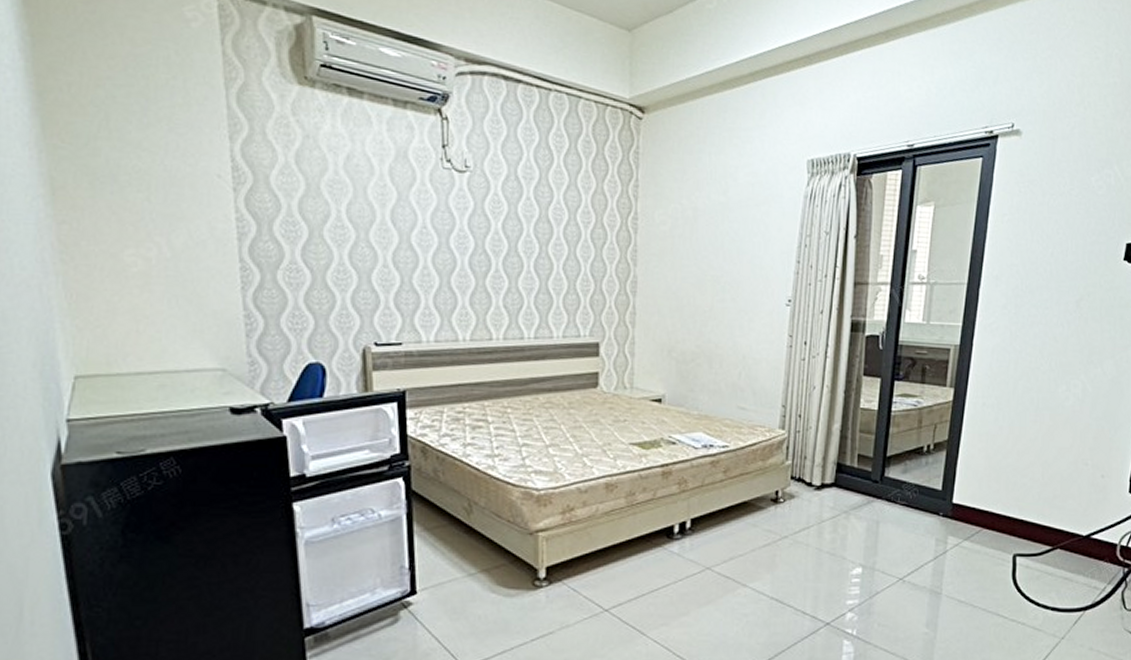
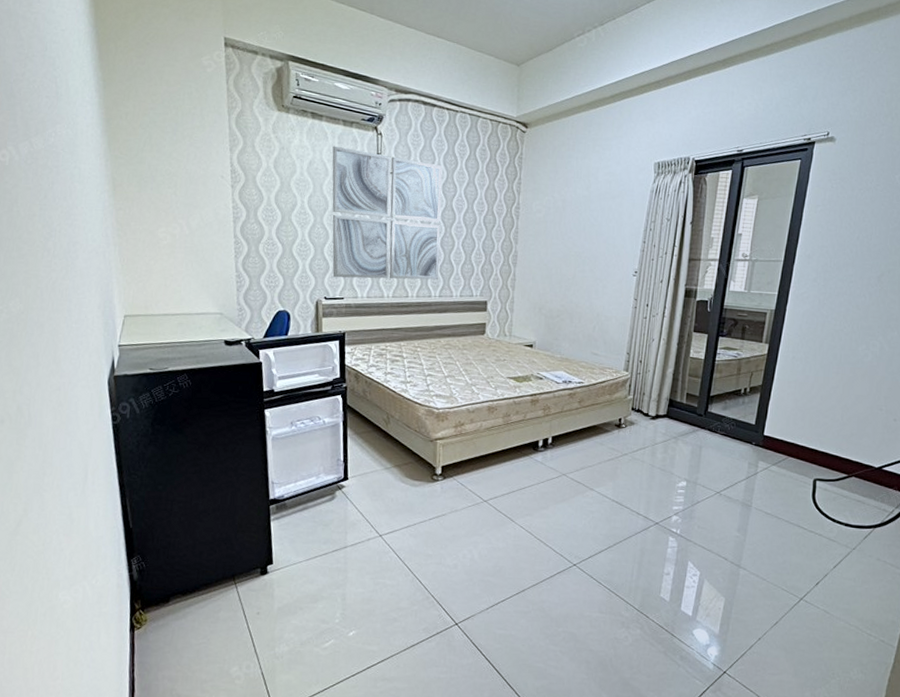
wall art: none [379,134,534,316] -> present [332,146,443,280]

